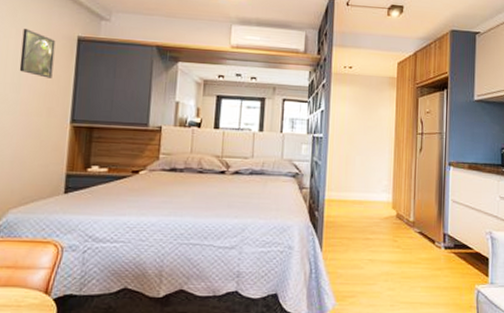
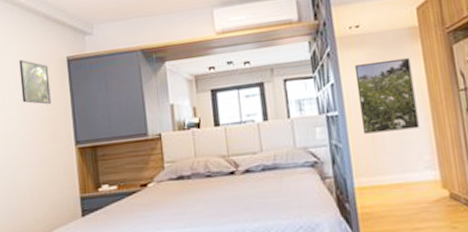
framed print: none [340,99,386,158] -> present [354,57,419,134]

